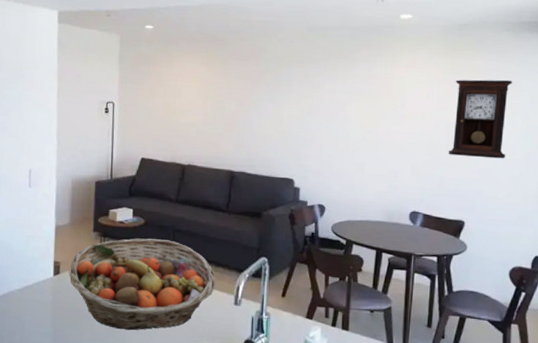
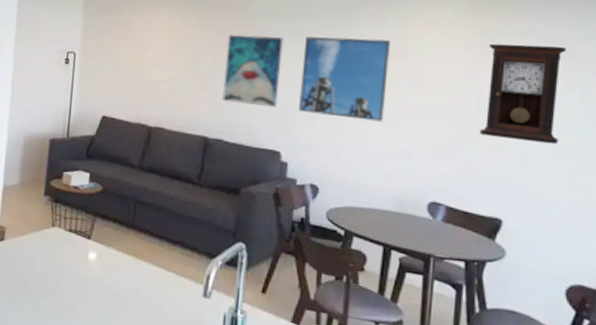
fruit basket: present [69,238,216,331] -> none [14,207,182,316]
wall art: none [244,80,294,141] -> present [222,34,283,107]
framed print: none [307,79,380,149] -> present [298,36,391,122]

